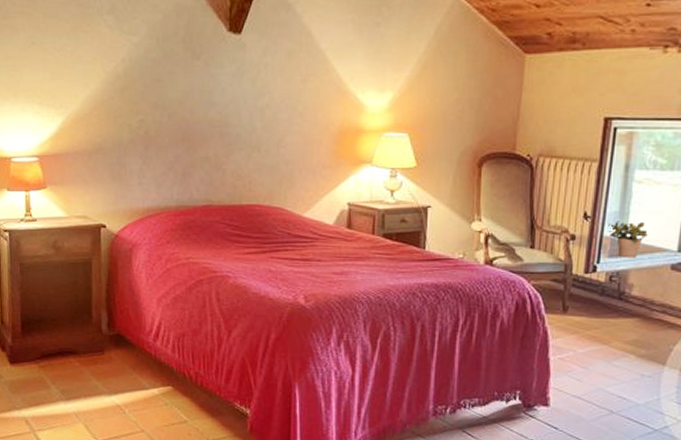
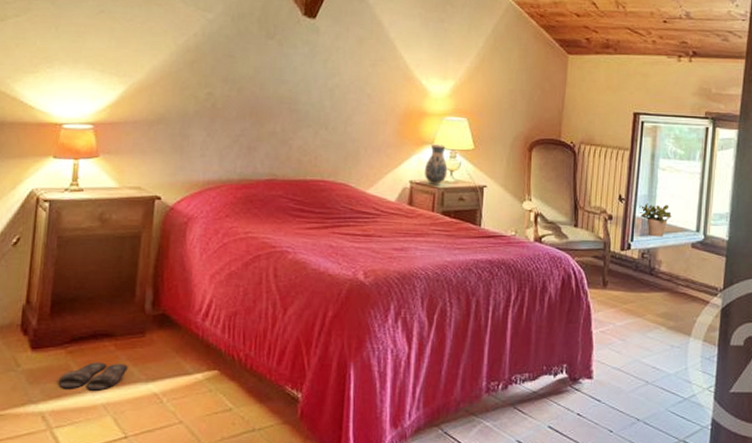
slippers: none [35,376,92,401] -> present [58,362,128,391]
vase: none [362,164,388,206] -> present [424,144,448,184]

